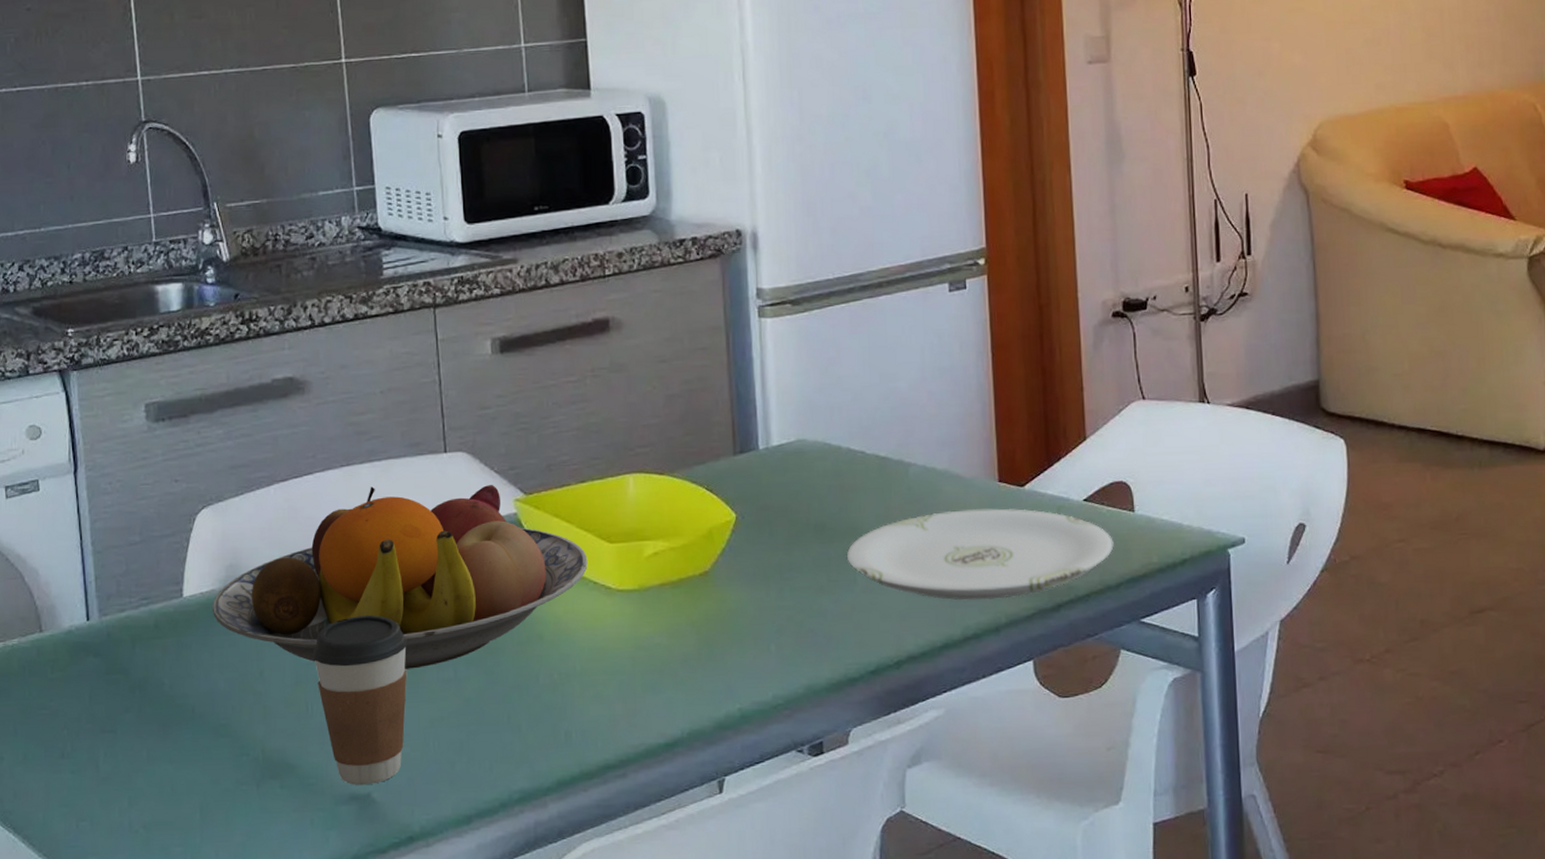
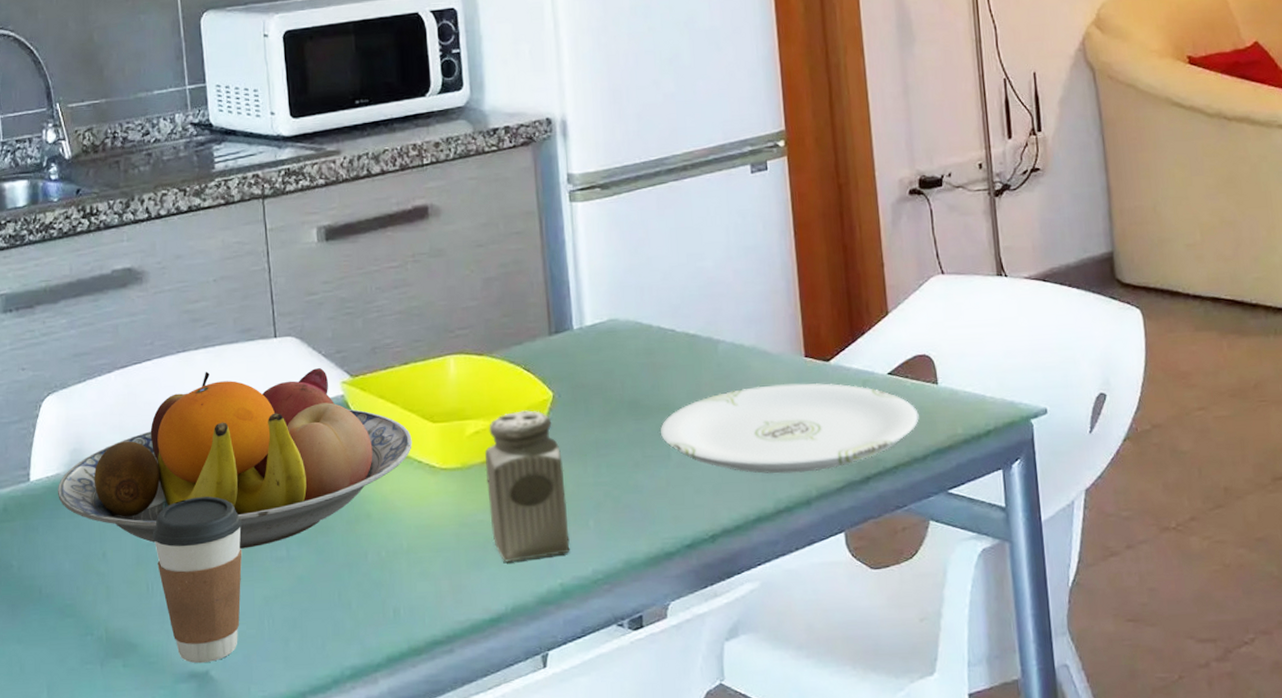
salt shaker: none [663,531,750,686] -> present [484,410,570,562]

